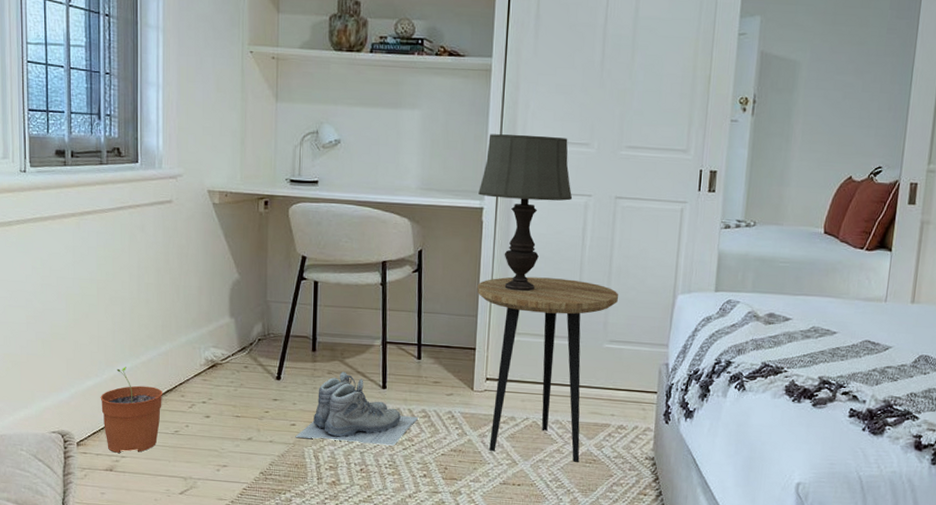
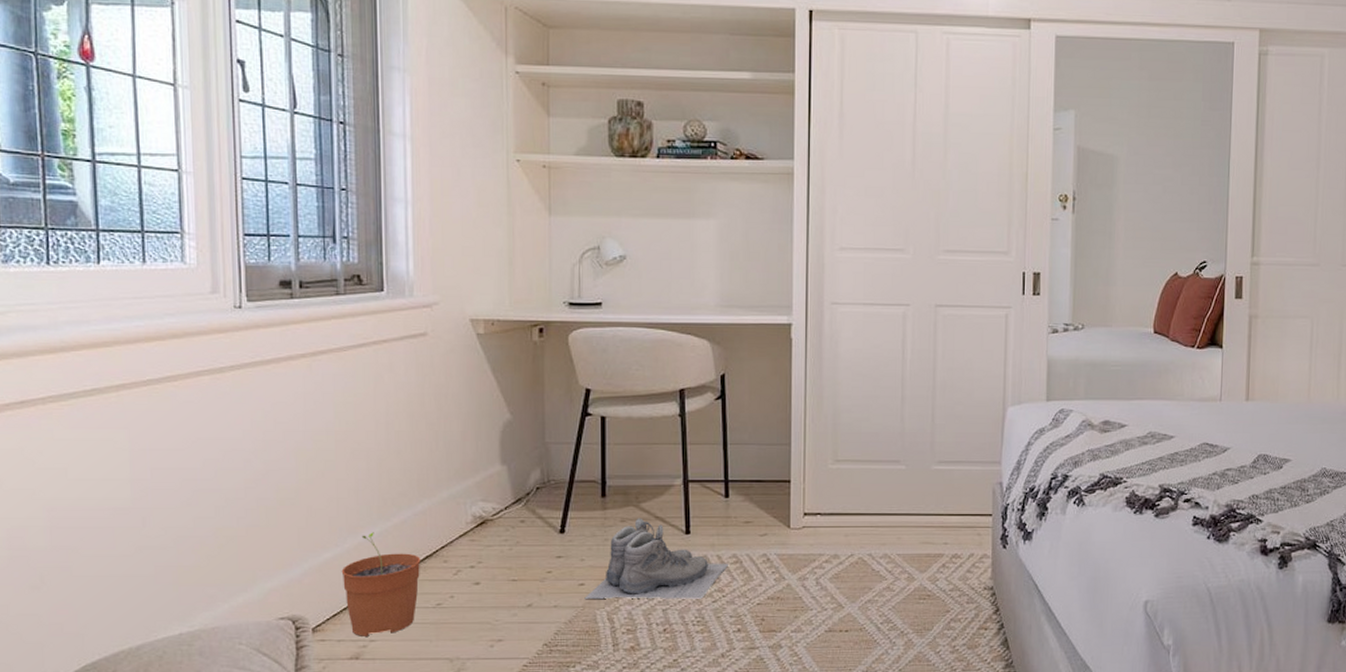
side table: present [477,276,618,462] -> none [789,397,944,599]
table lamp: present [478,134,573,292] -> none [786,242,890,414]

